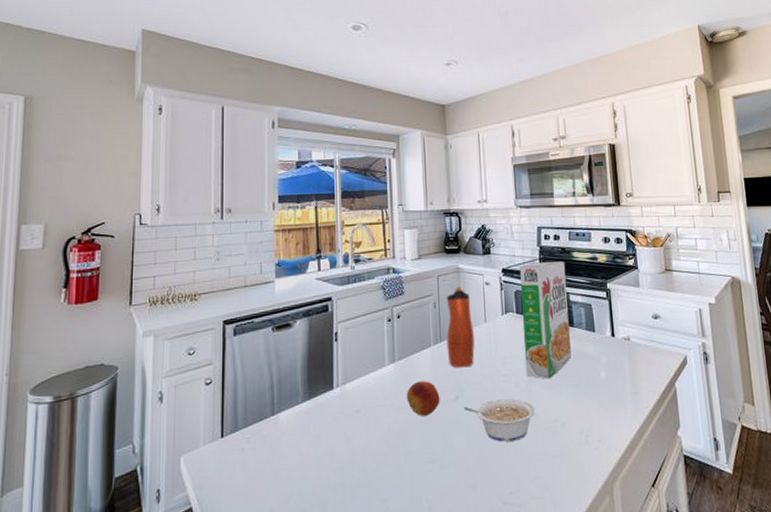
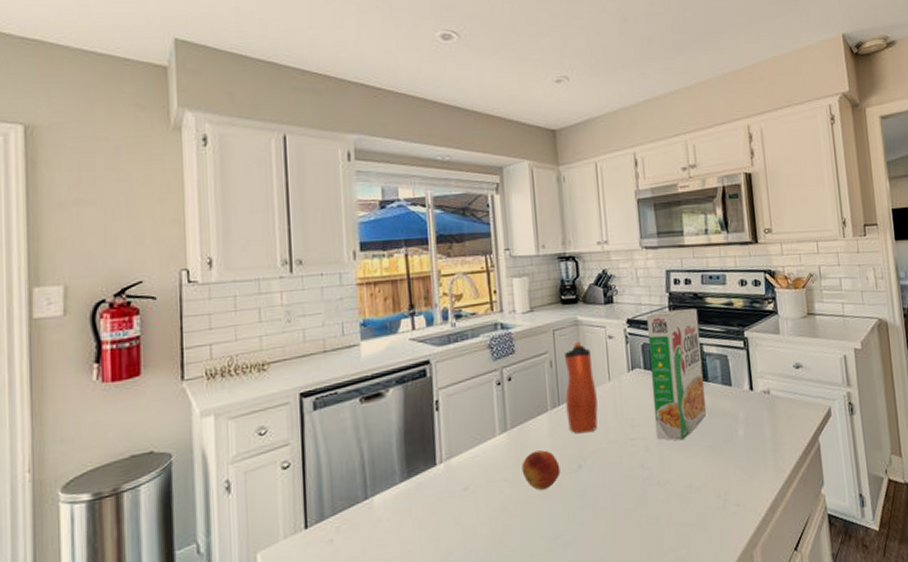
legume: present [463,399,535,442] -> none [587,465,667,513]

